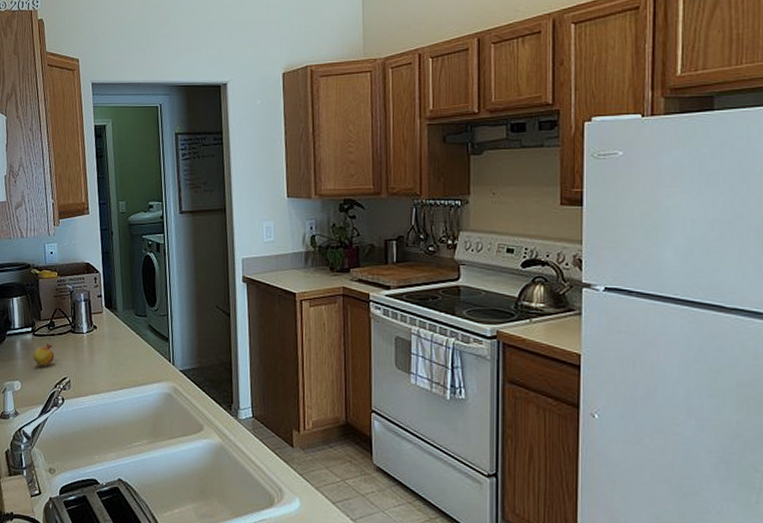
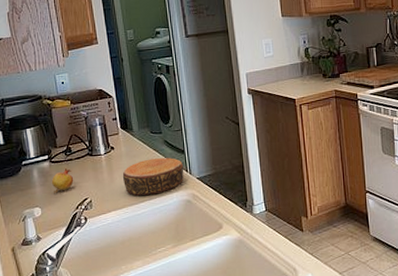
bowl: none [102,343,167,383] -> present [122,158,184,196]

